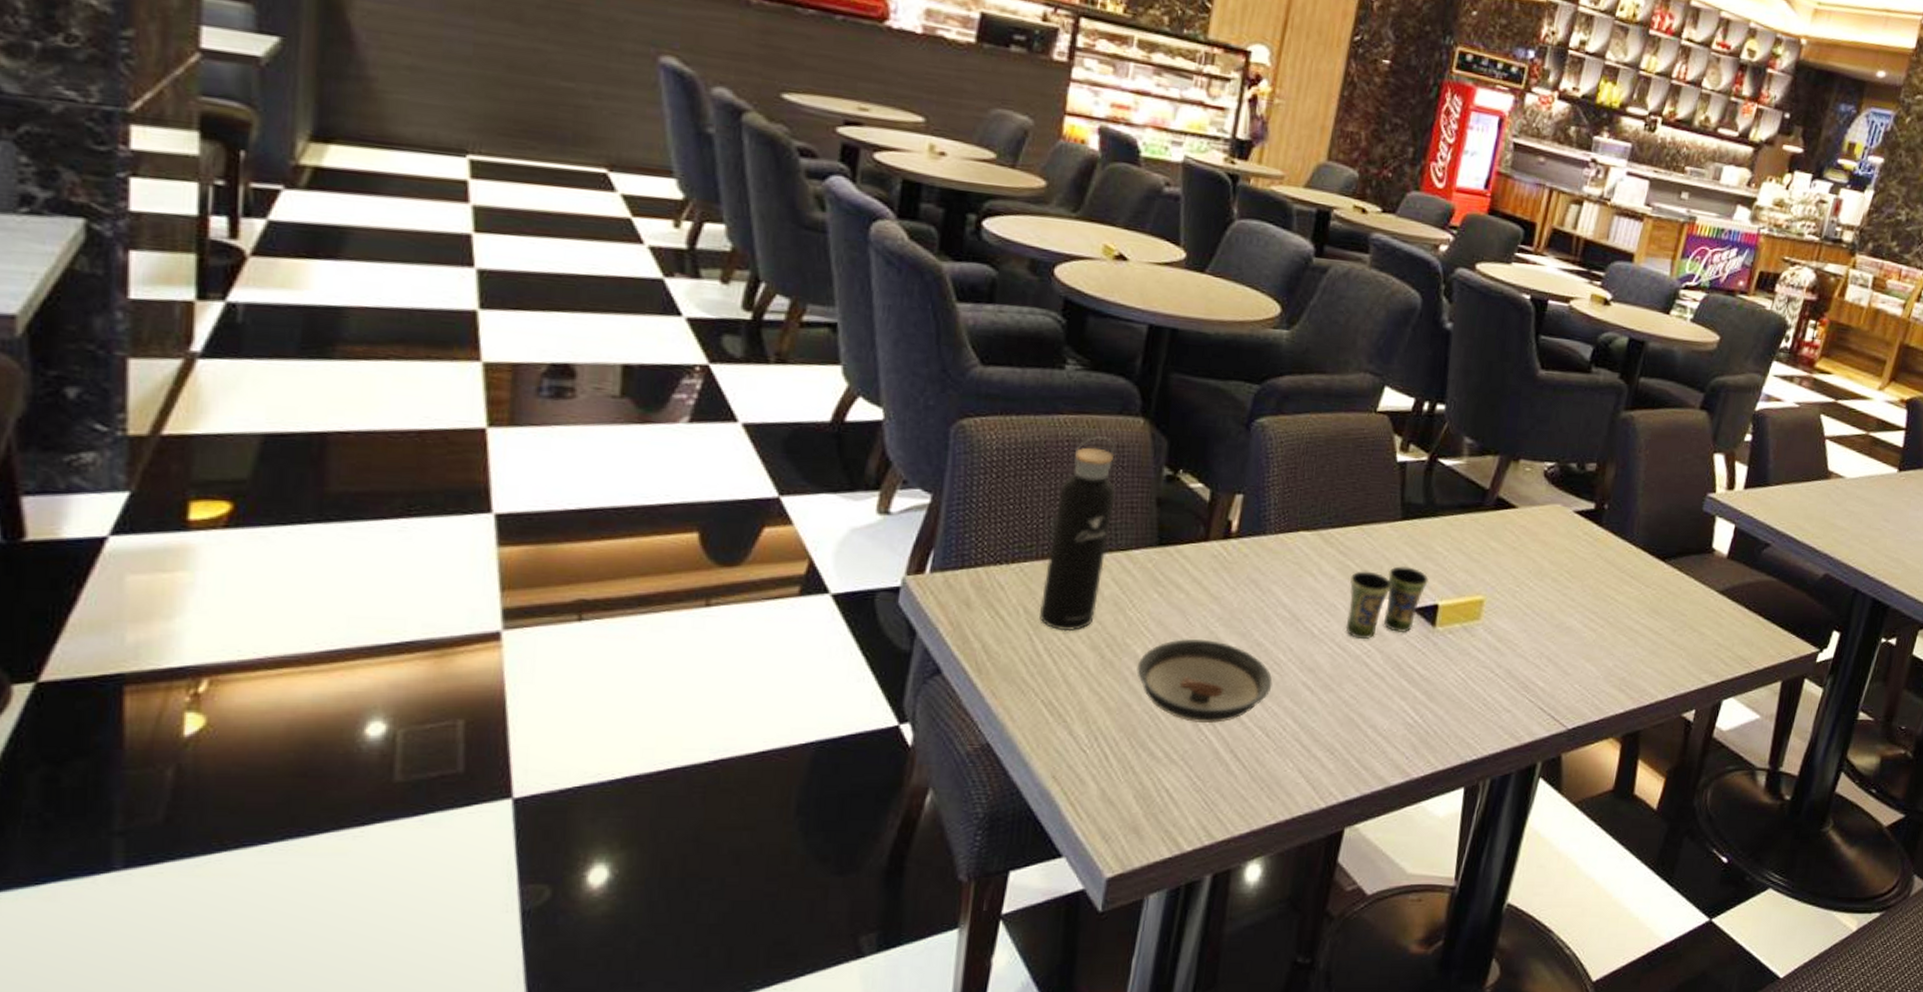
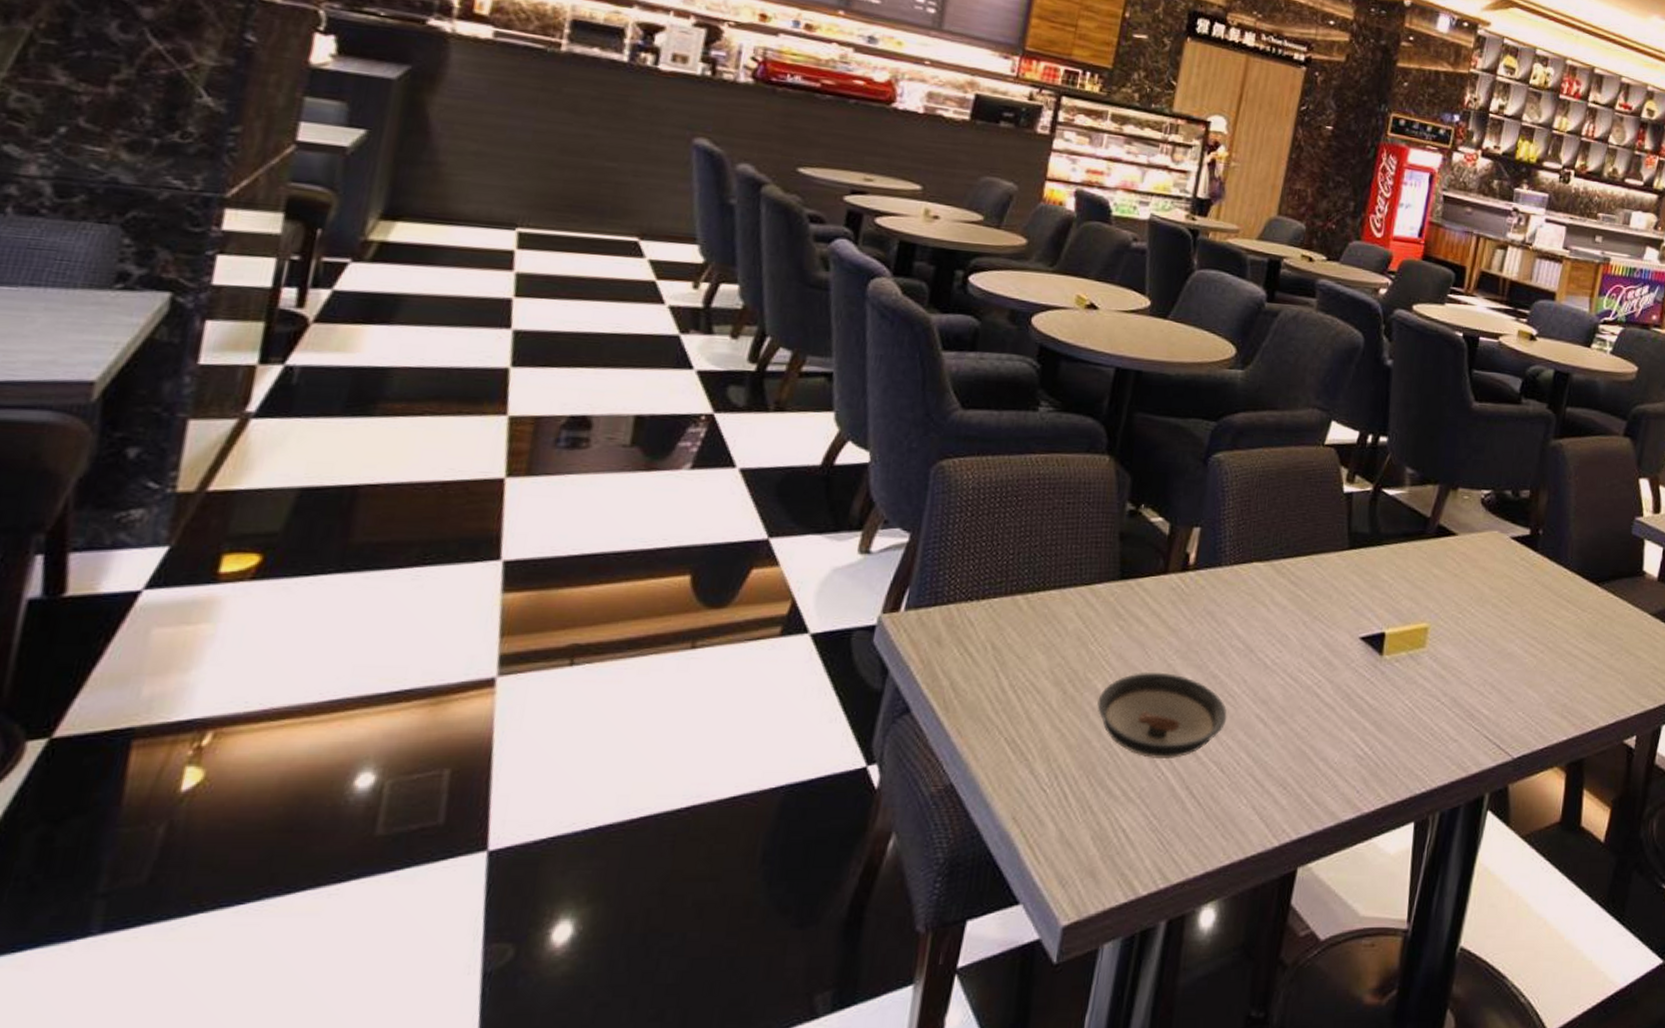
water bottle: present [1039,436,1116,632] -> none [1006,474,1082,667]
cup: present [1345,566,1429,639] -> none [1297,595,1375,669]

